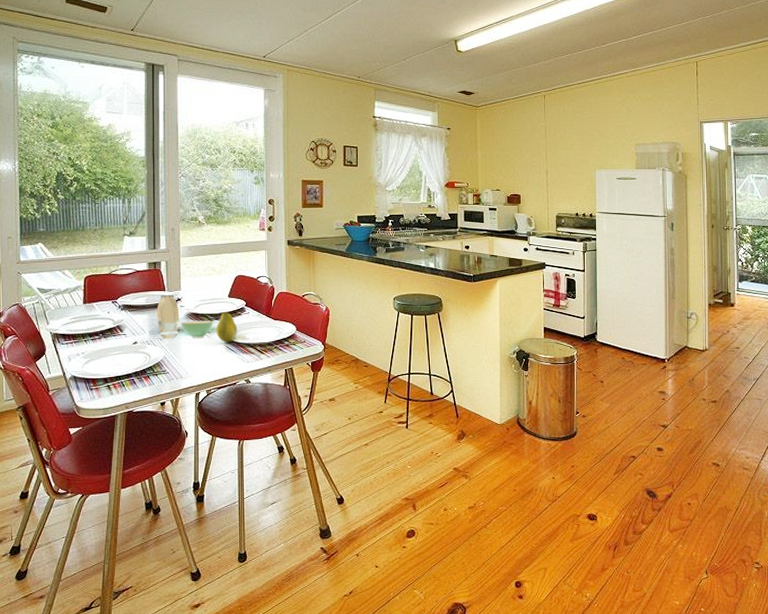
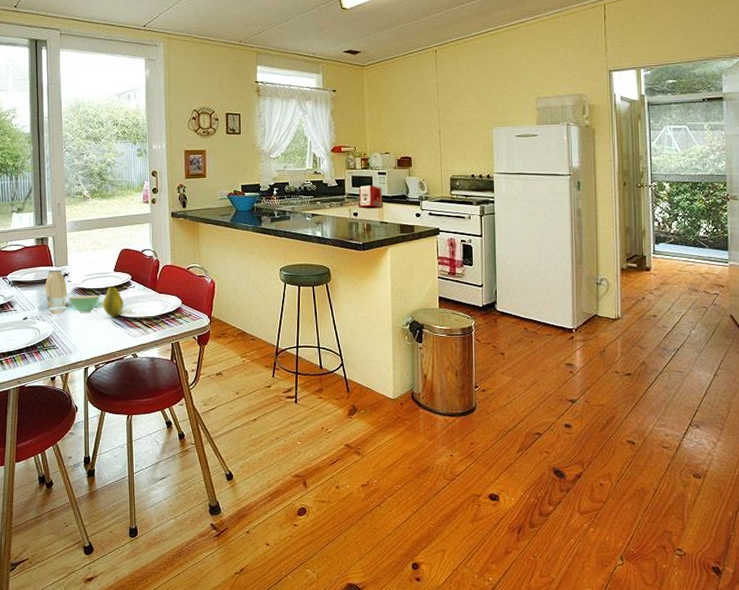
toaster: none [469,220,494,243] -> present [358,185,384,210]

